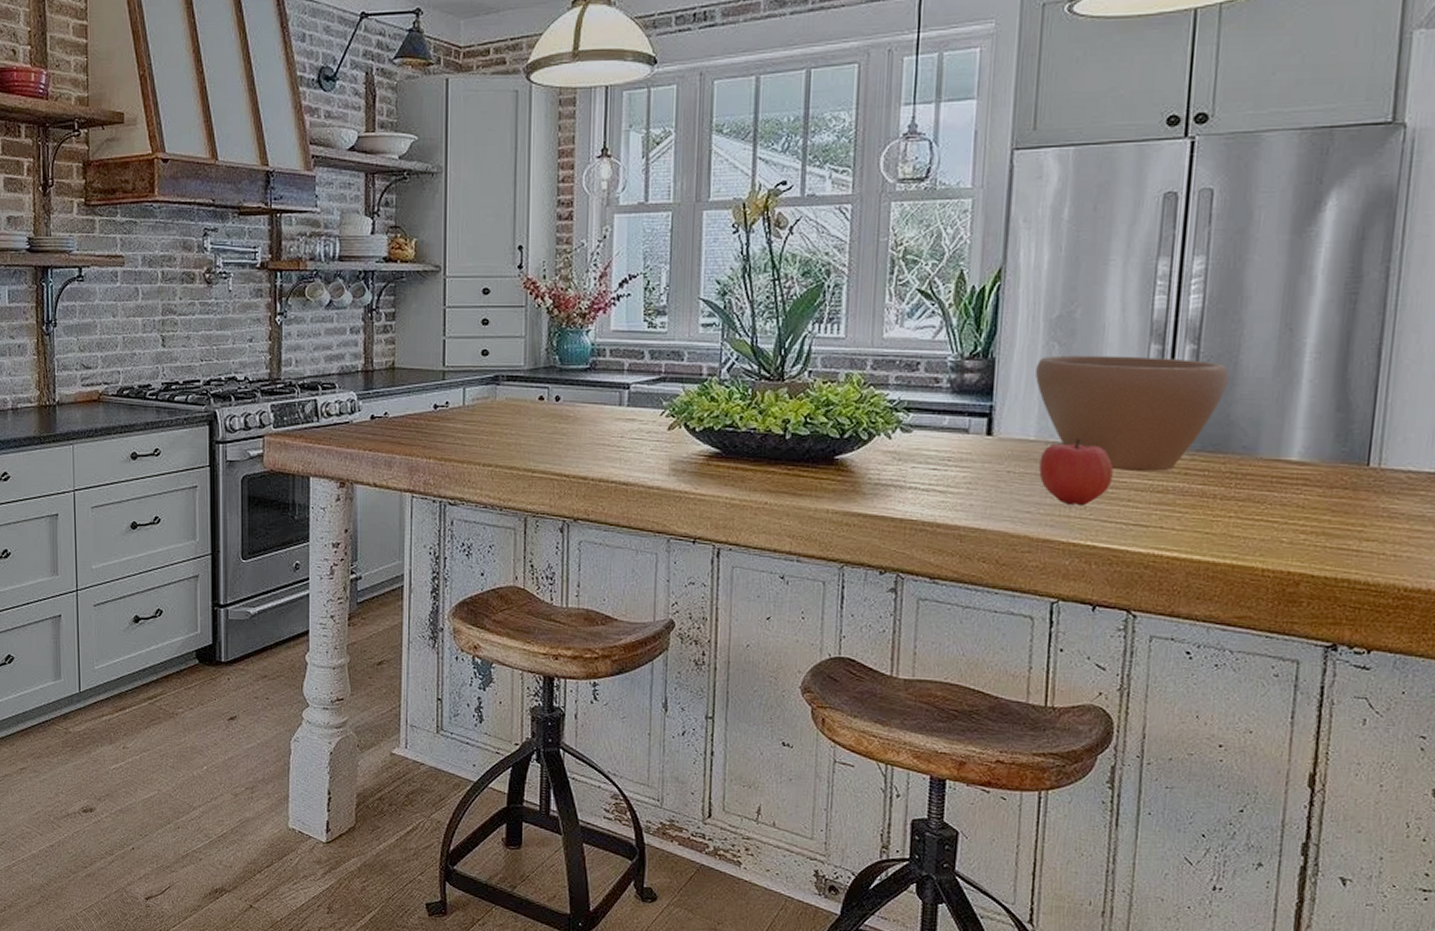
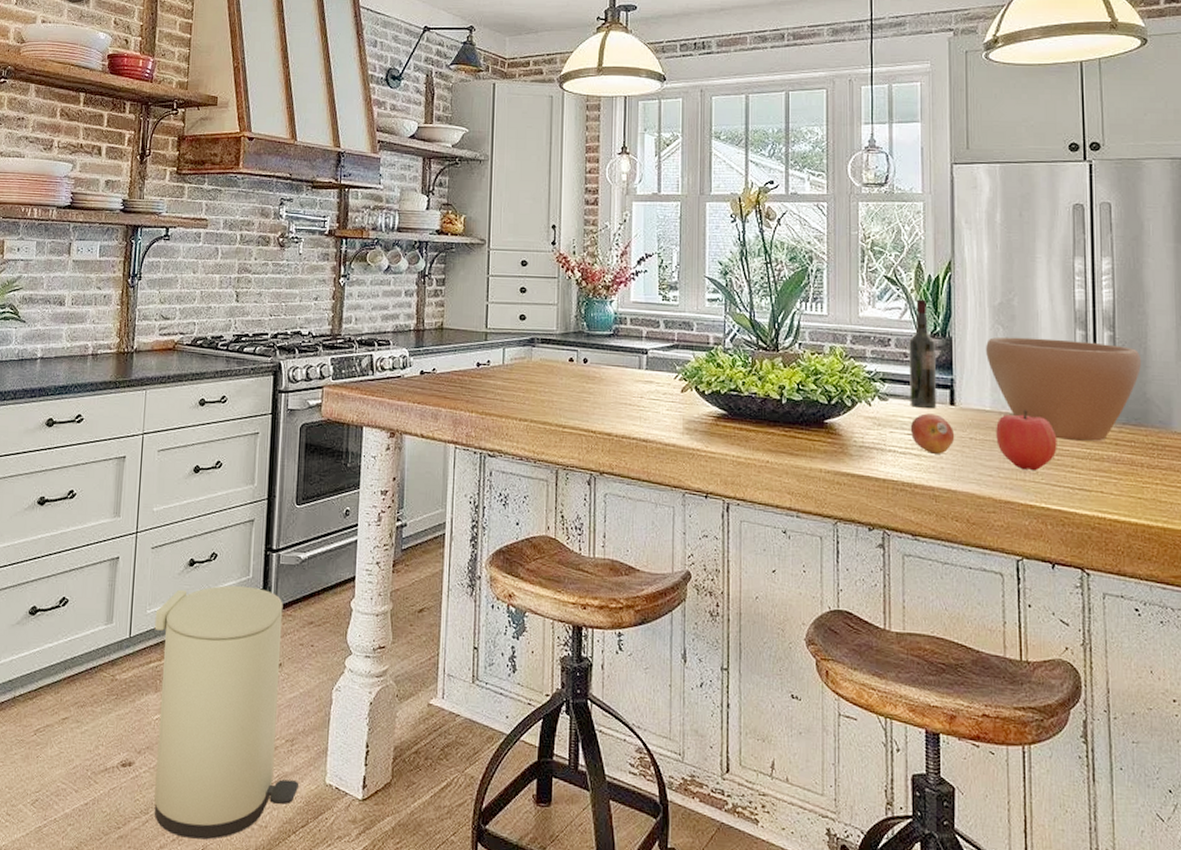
pedal bin: none [103,641,262,878] -> present [154,585,300,840]
fruit: none [936,445,990,490] -> present [910,413,955,454]
wine bottle: none [938,315,974,441] -> present [909,299,937,409]

